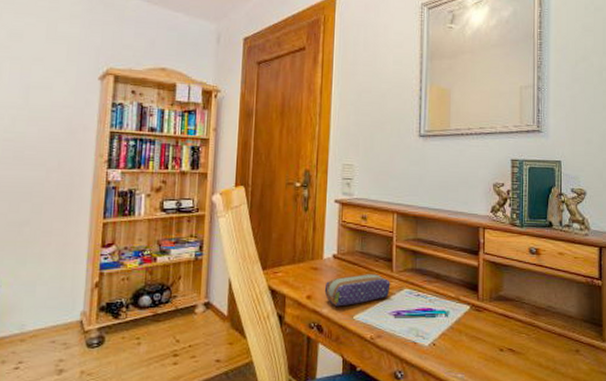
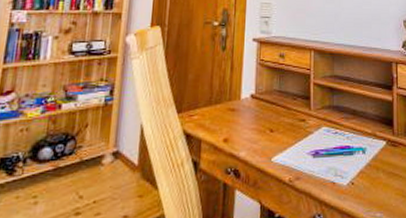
pencil case: present [324,274,391,307] -> none [242,113,309,149]

